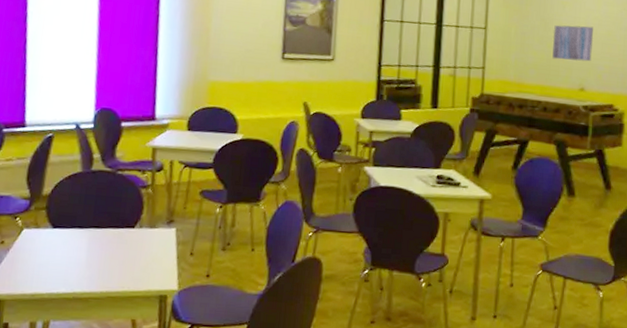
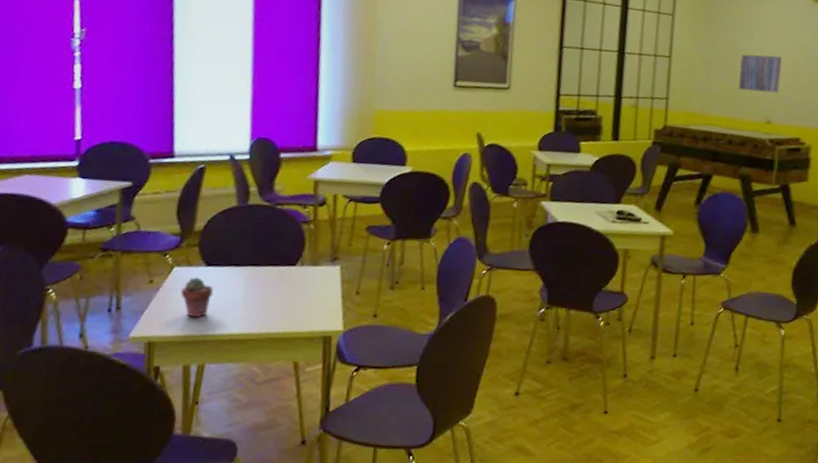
potted succulent: none [29,238,59,277] -> present [180,277,214,318]

